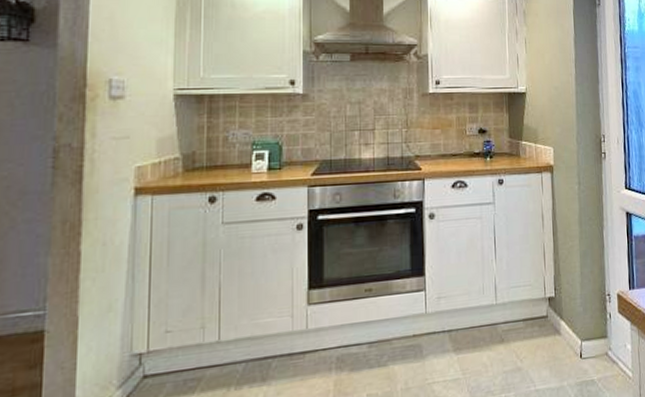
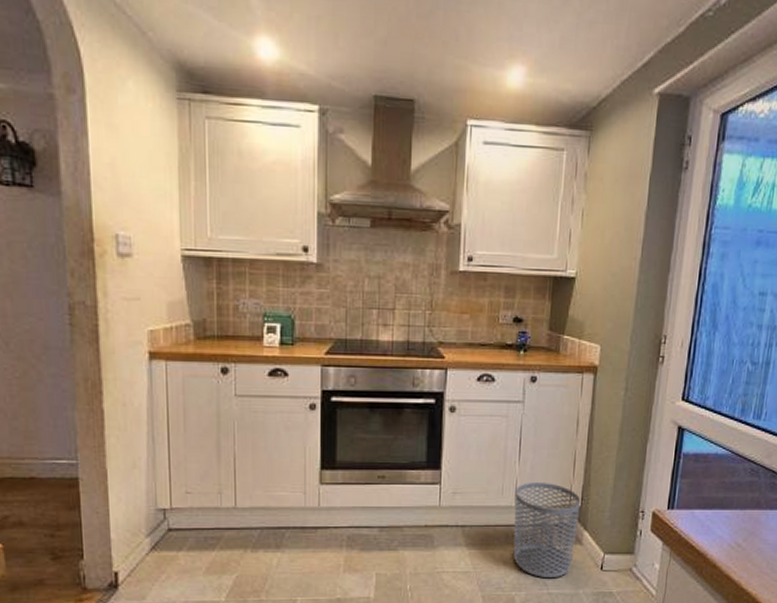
waste bin: none [495,277,555,375] -> present [513,481,581,579]

